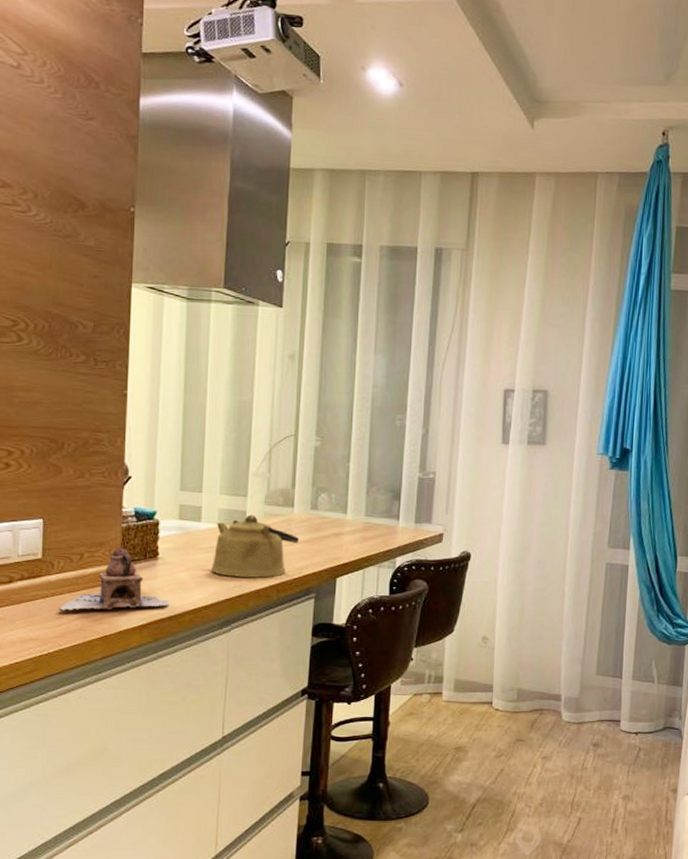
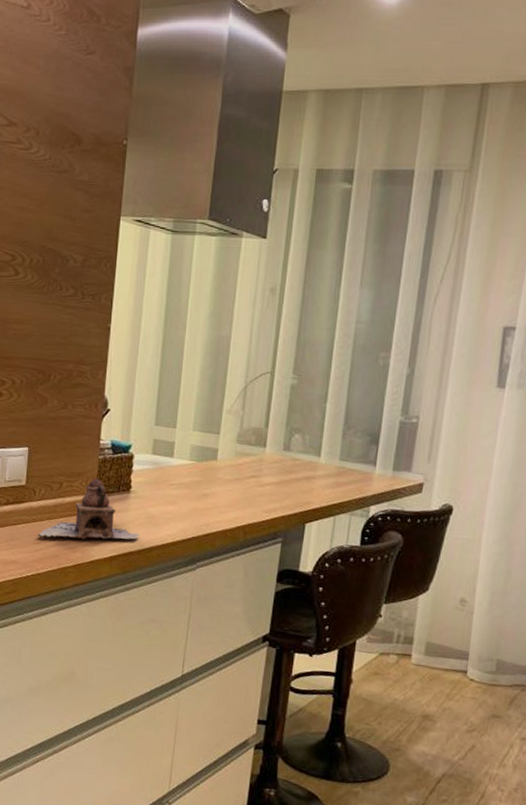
kettle: present [211,514,300,578] -> none [180,453,270,518]

